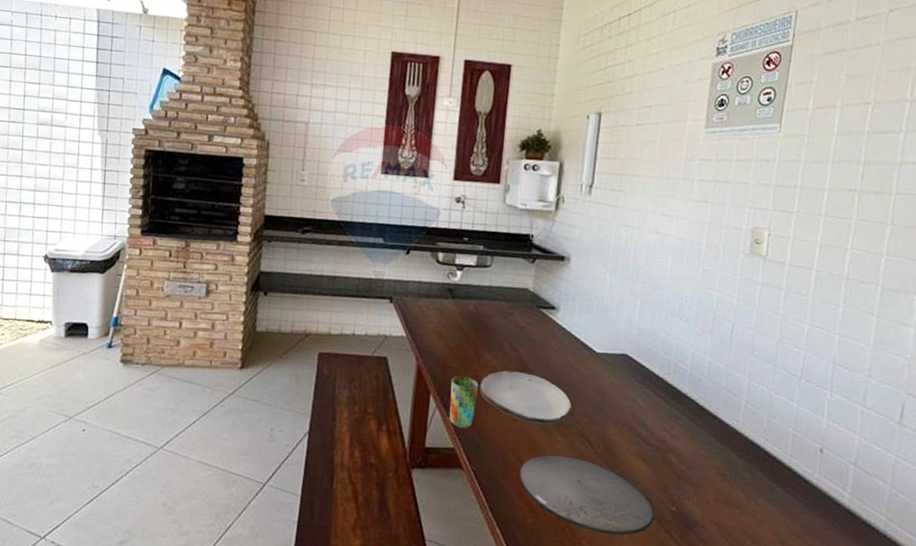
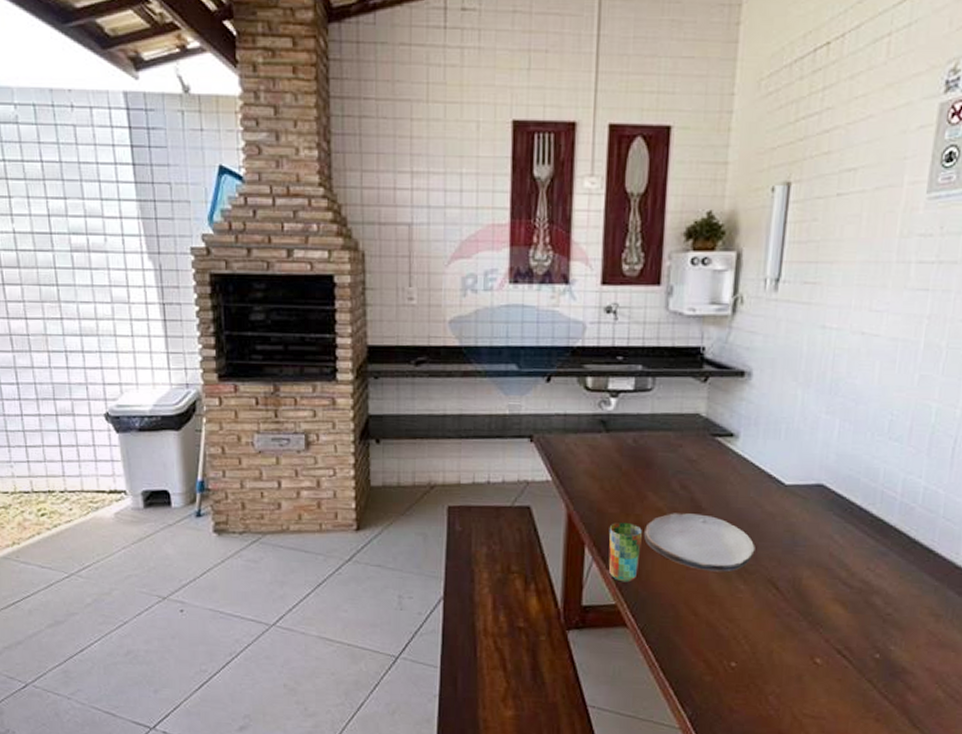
plate: present [519,454,655,536] -> none [694,605,855,689]

